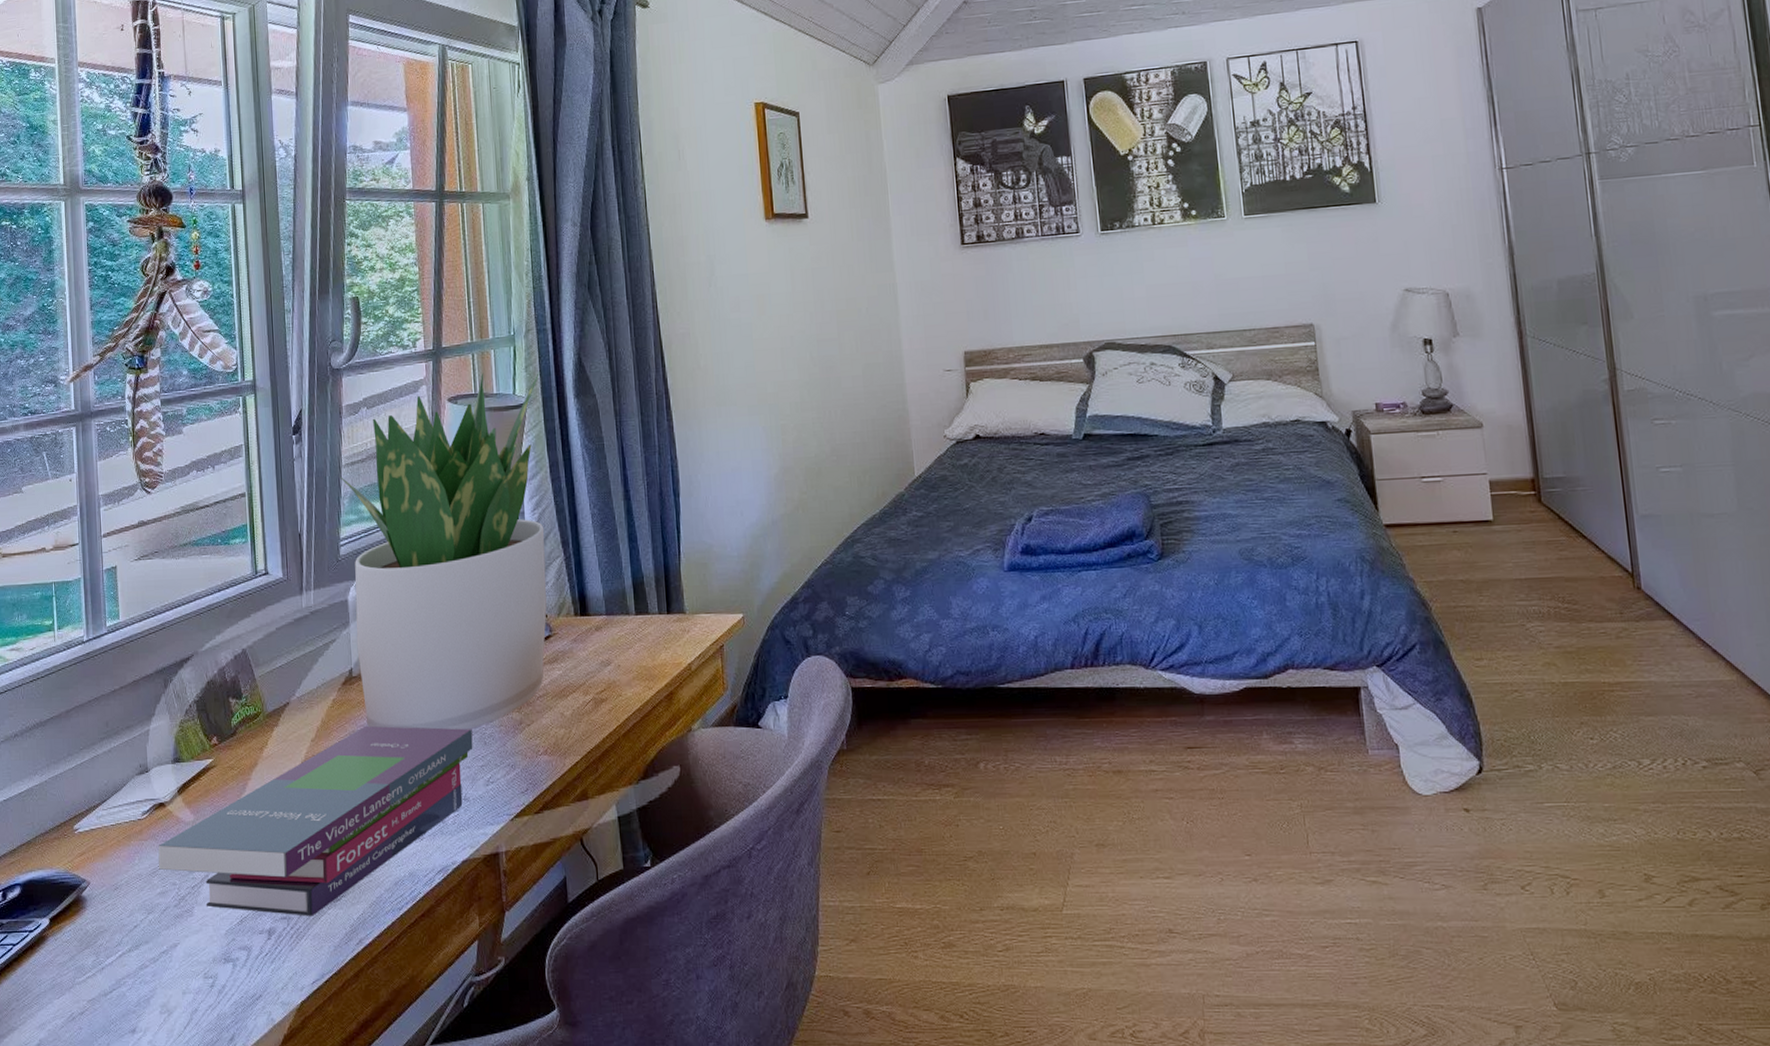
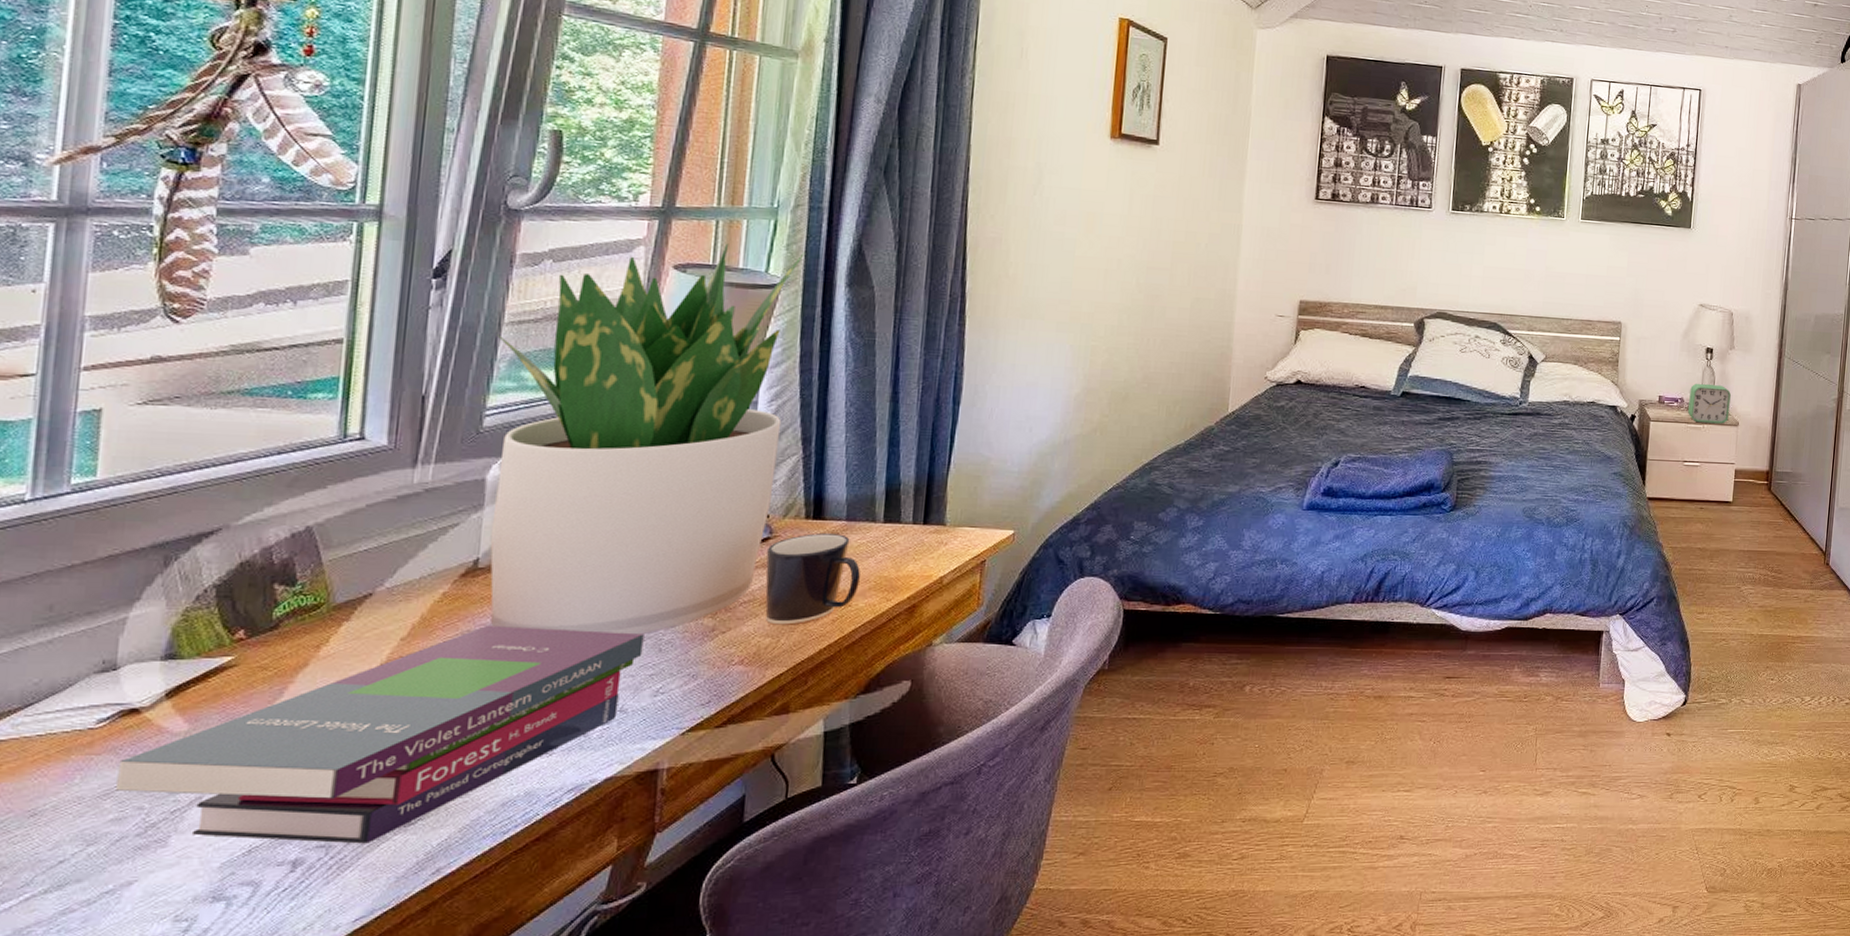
mug: none [550,628,625,718] -> present [765,533,860,626]
alarm clock: none [1412,381,1468,430] -> present [1687,383,1731,424]

